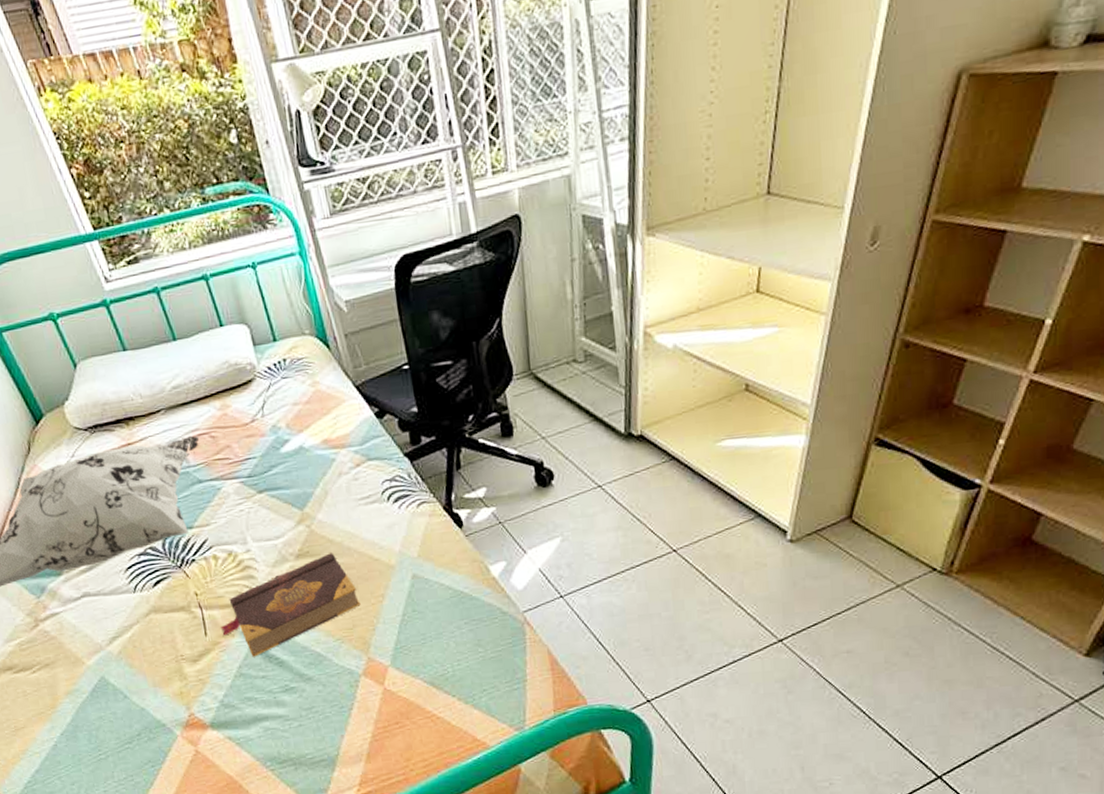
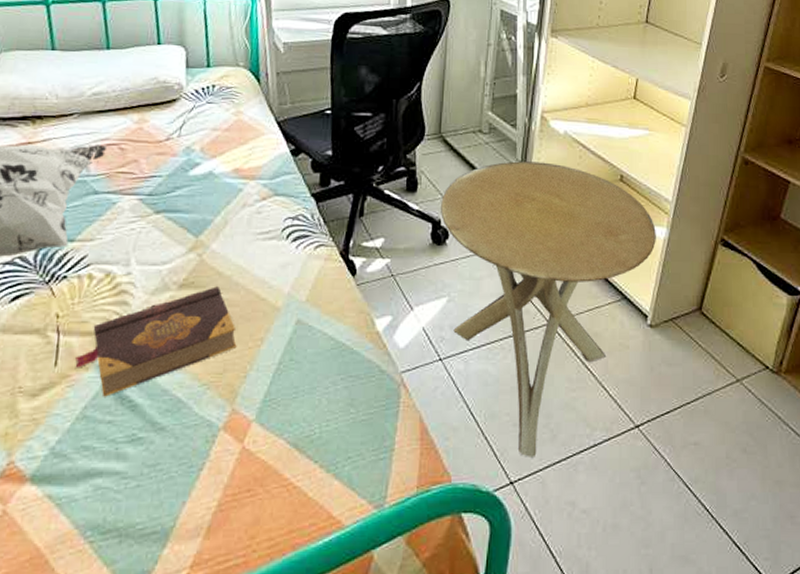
side table: none [541,383,793,678] -> present [441,161,656,457]

